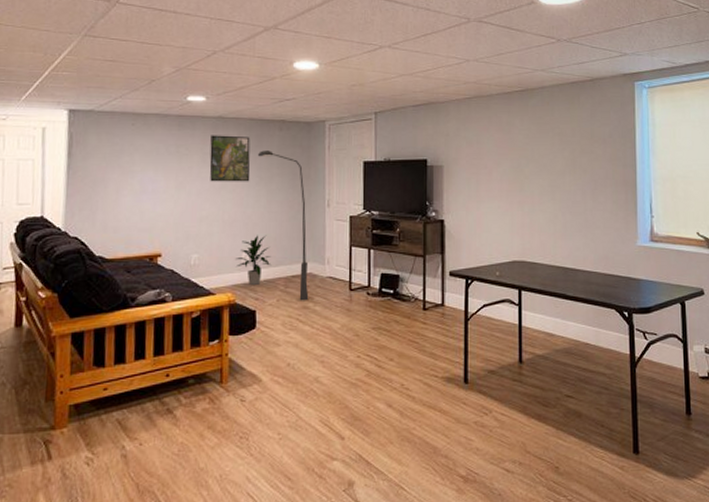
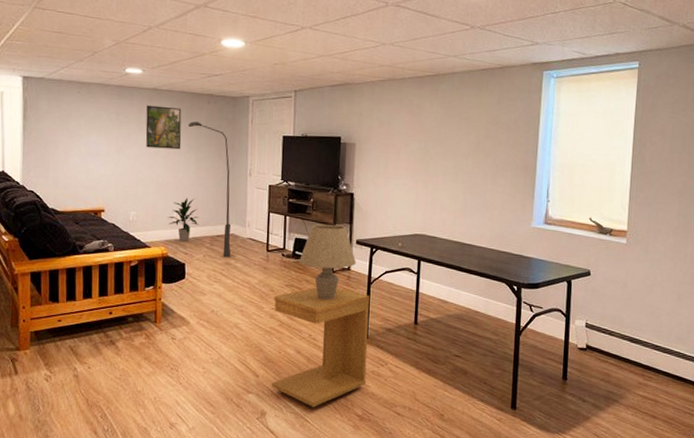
side table: none [359,326,468,471] -> present [272,287,369,407]
table lamp: none [387,255,451,342] -> present [299,224,356,300]

